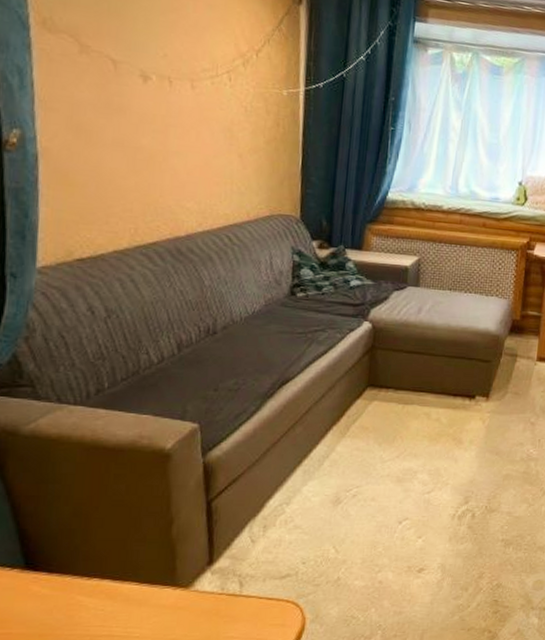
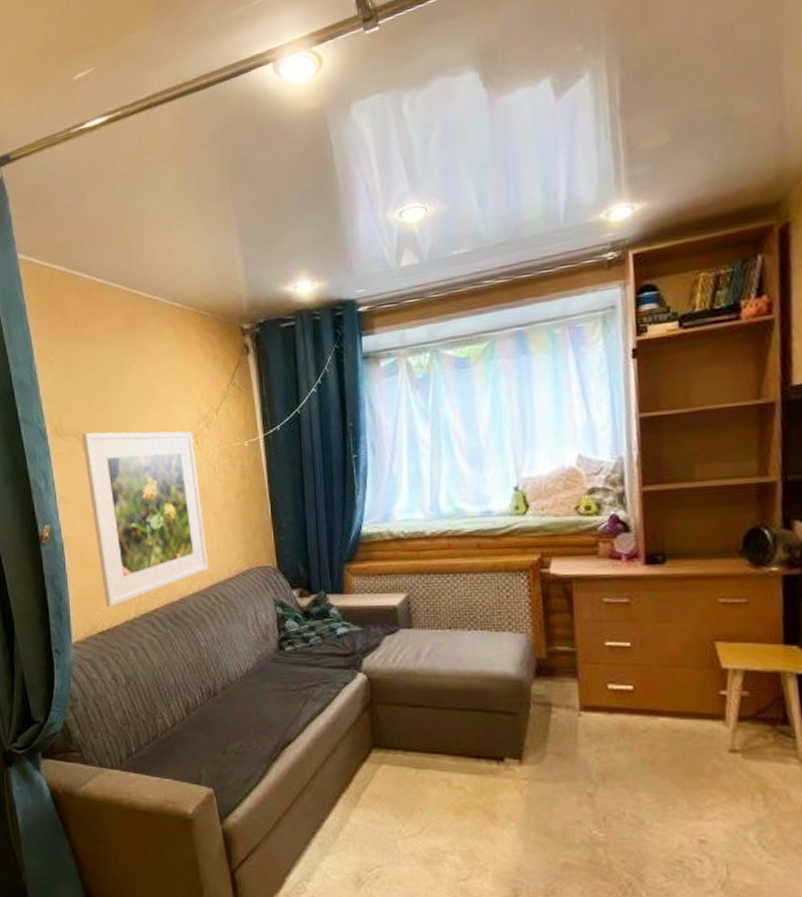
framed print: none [80,34,226,233] -> present [81,431,208,607]

